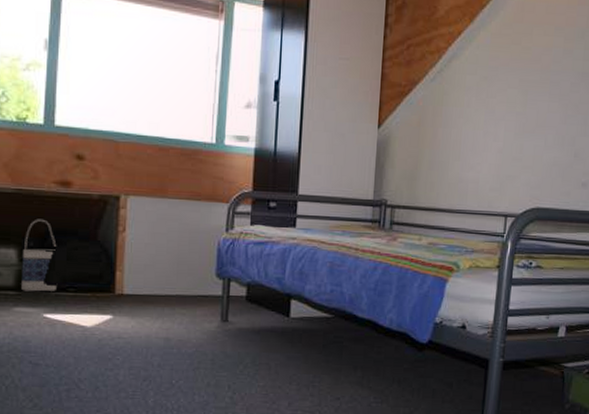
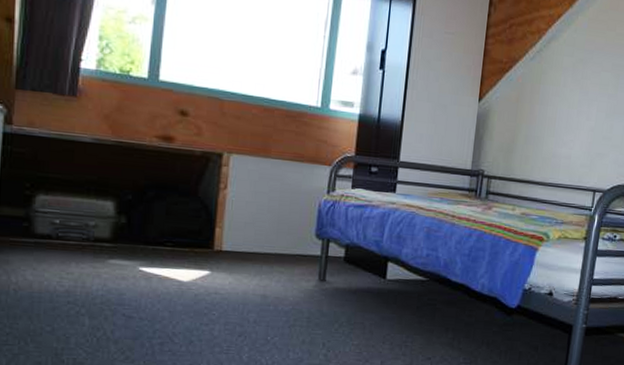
bag: present [21,219,57,292] -> none [117,172,156,245]

